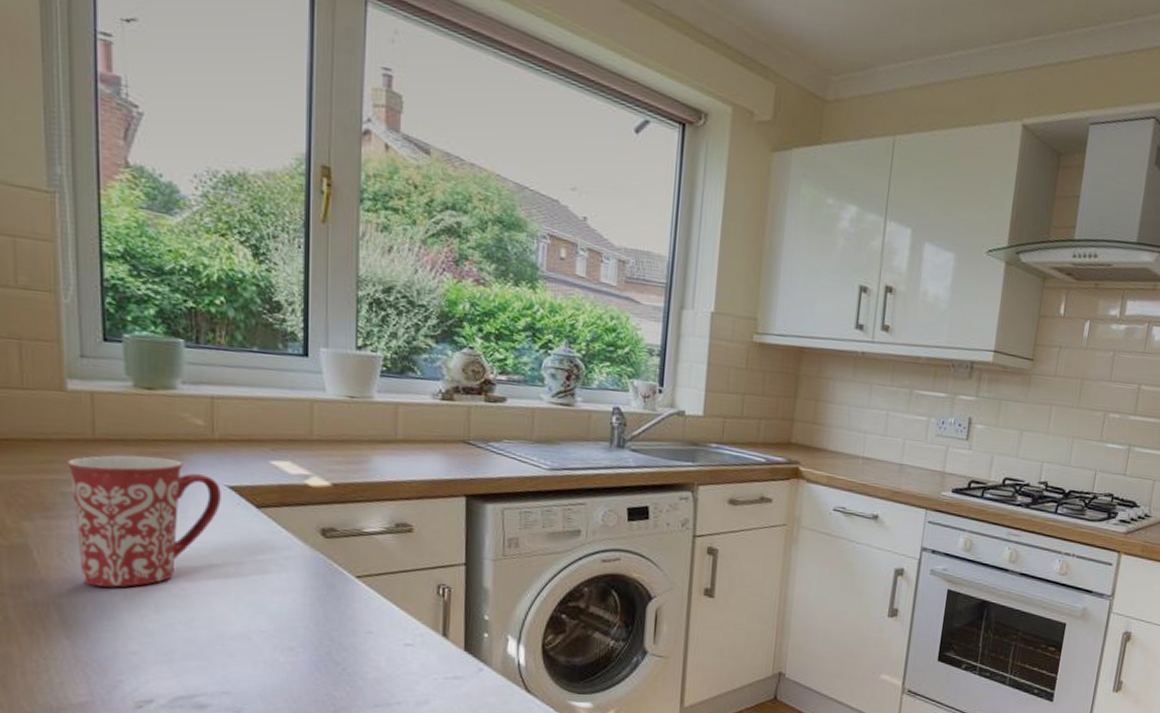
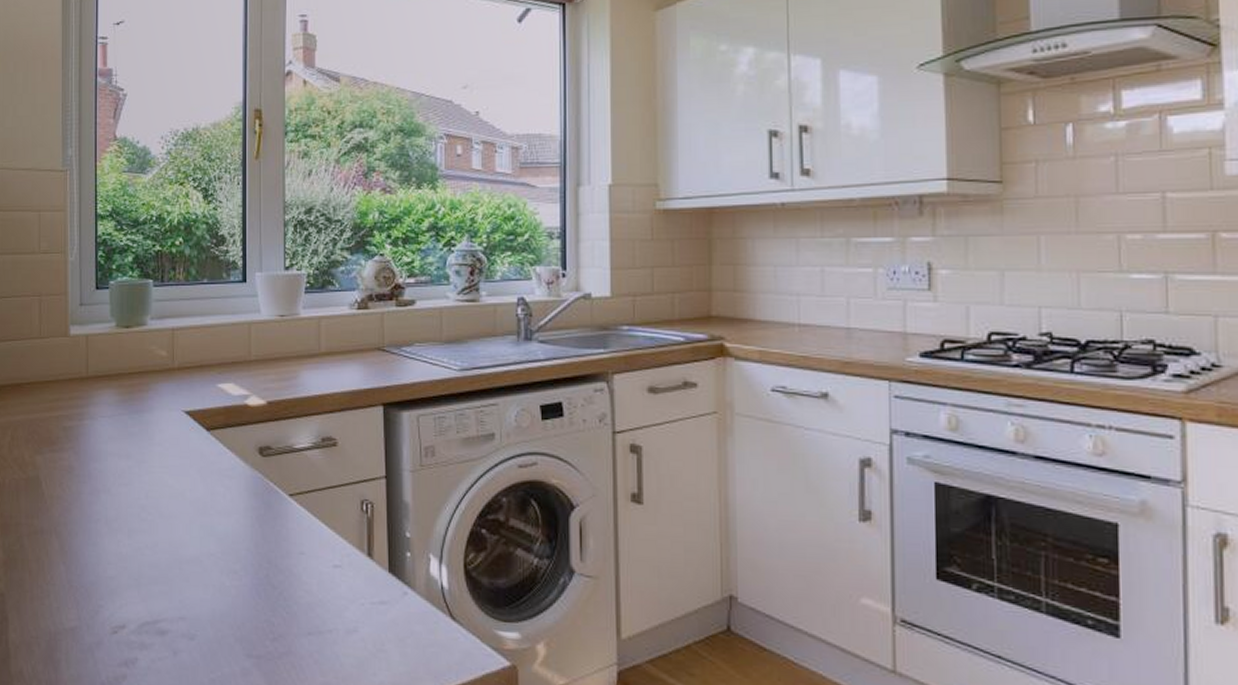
mug: present [68,455,221,588] -> none [69,388,179,514]

